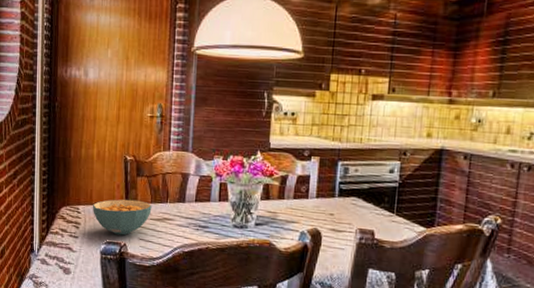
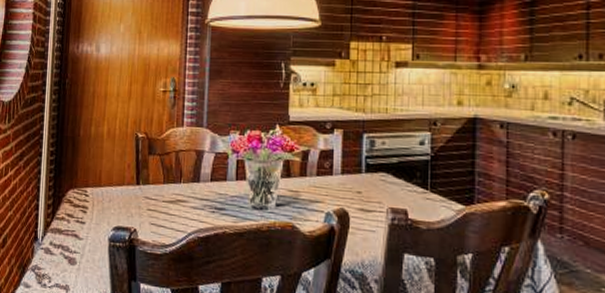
cereal bowl: present [92,199,152,235] -> none [101,180,164,220]

